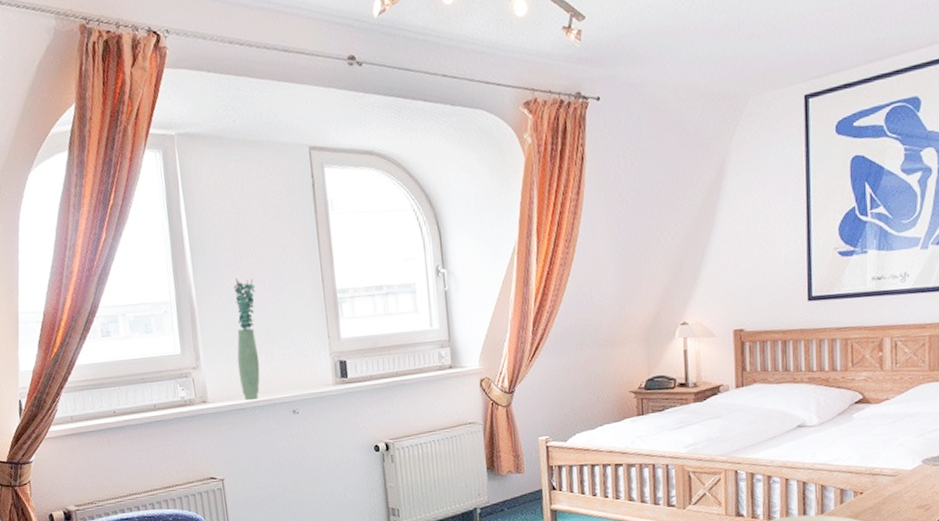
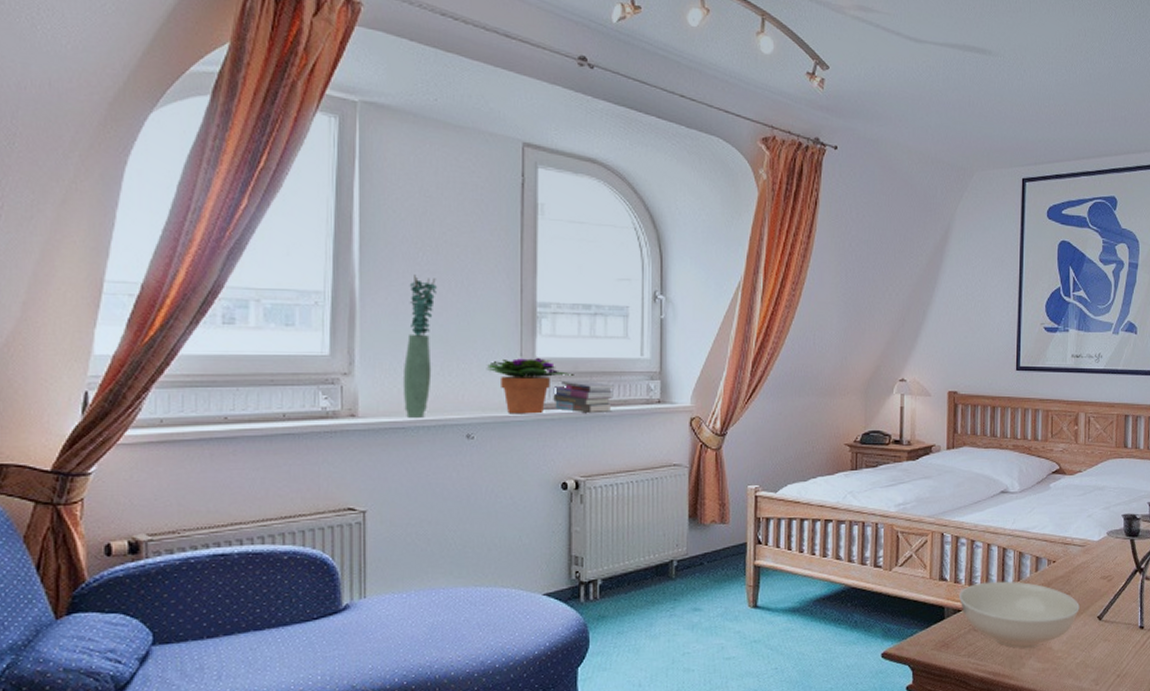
potted flower: none [302,337,373,390] -> present [487,357,572,414]
books: none [358,354,411,384] -> present [553,380,615,414]

